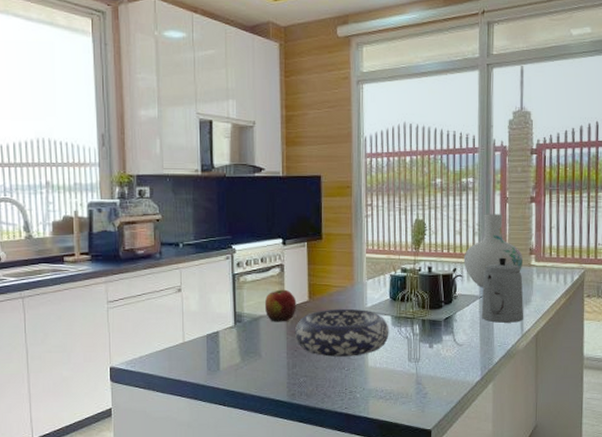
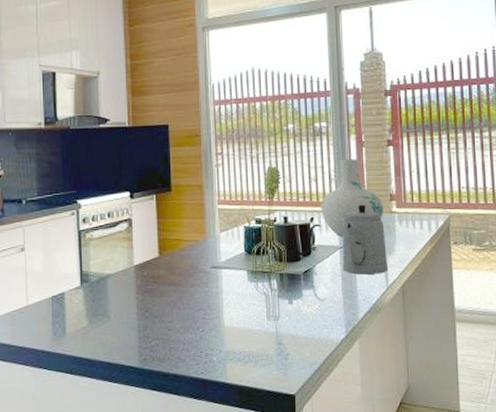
apple: present [264,289,297,322] -> none [112,245,146,281]
decorative bowl: present [295,308,389,357] -> none [145,264,245,317]

